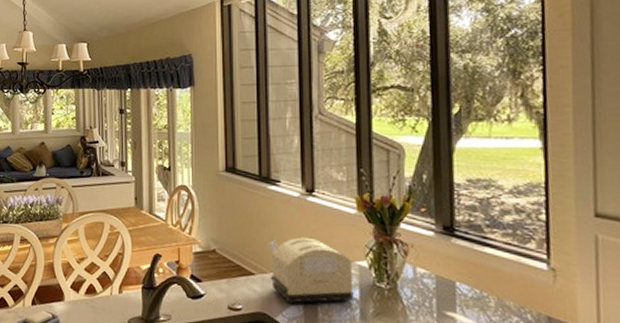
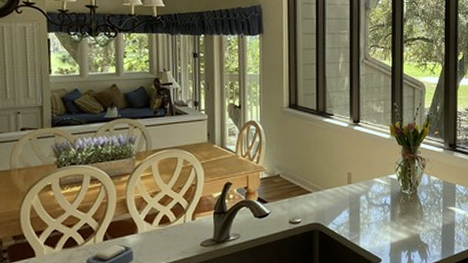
toaster: present [268,237,354,304] -> none [322,159,387,213]

